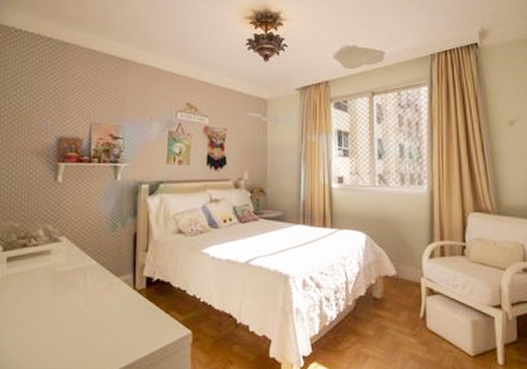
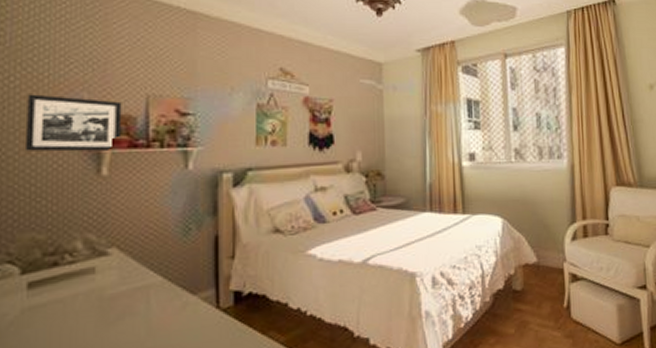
picture frame: none [8,121,73,164] -> present [24,94,122,152]

